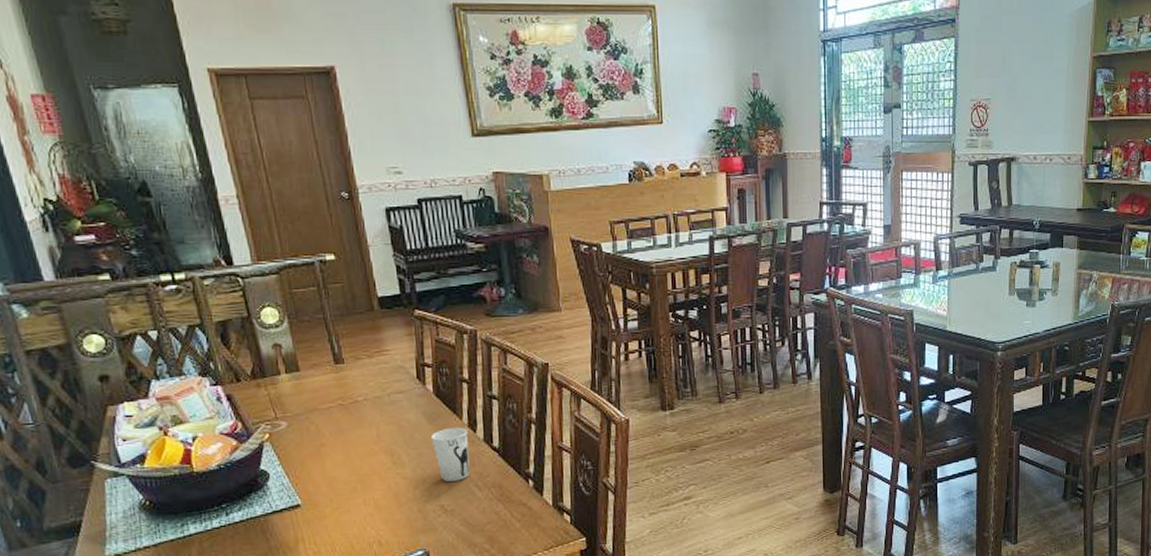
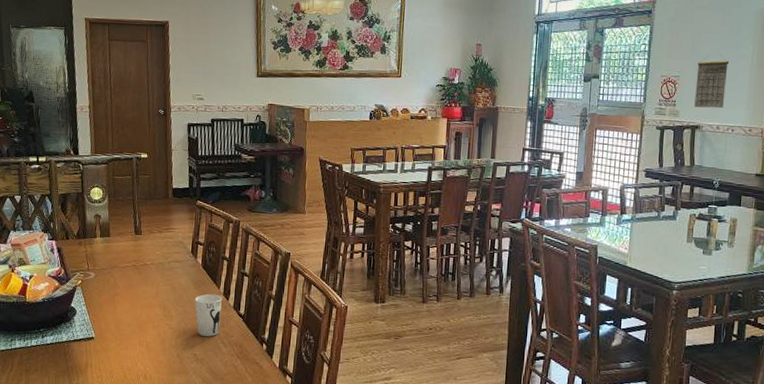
calendar: none [1009,71,1044,135] -> present [694,56,730,109]

